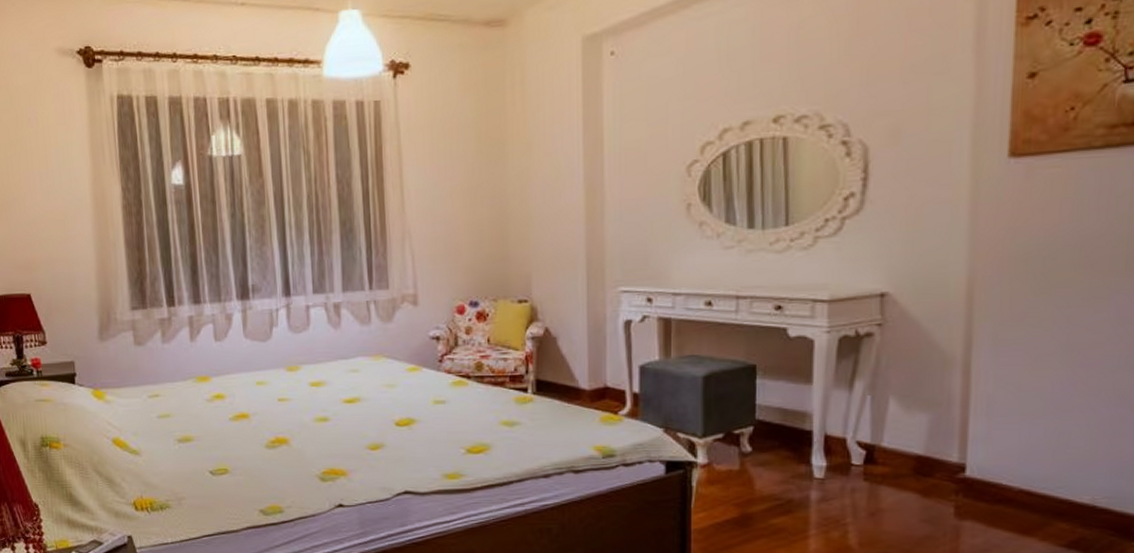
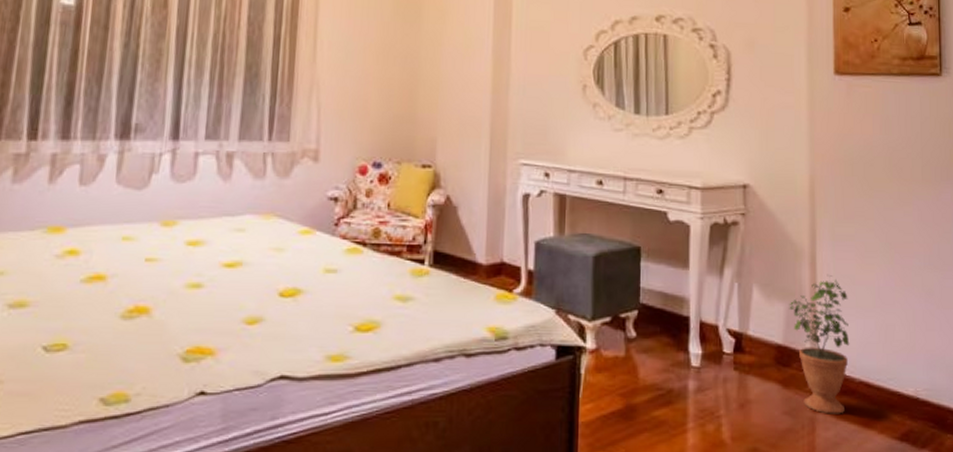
potted plant: none [933,382,1011,522] -> present [789,274,850,414]

